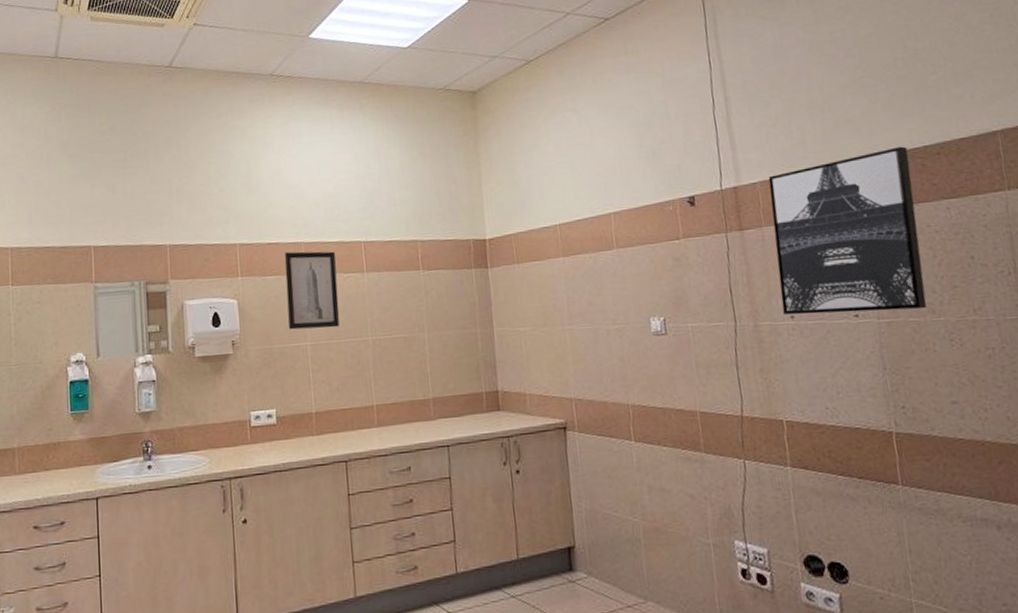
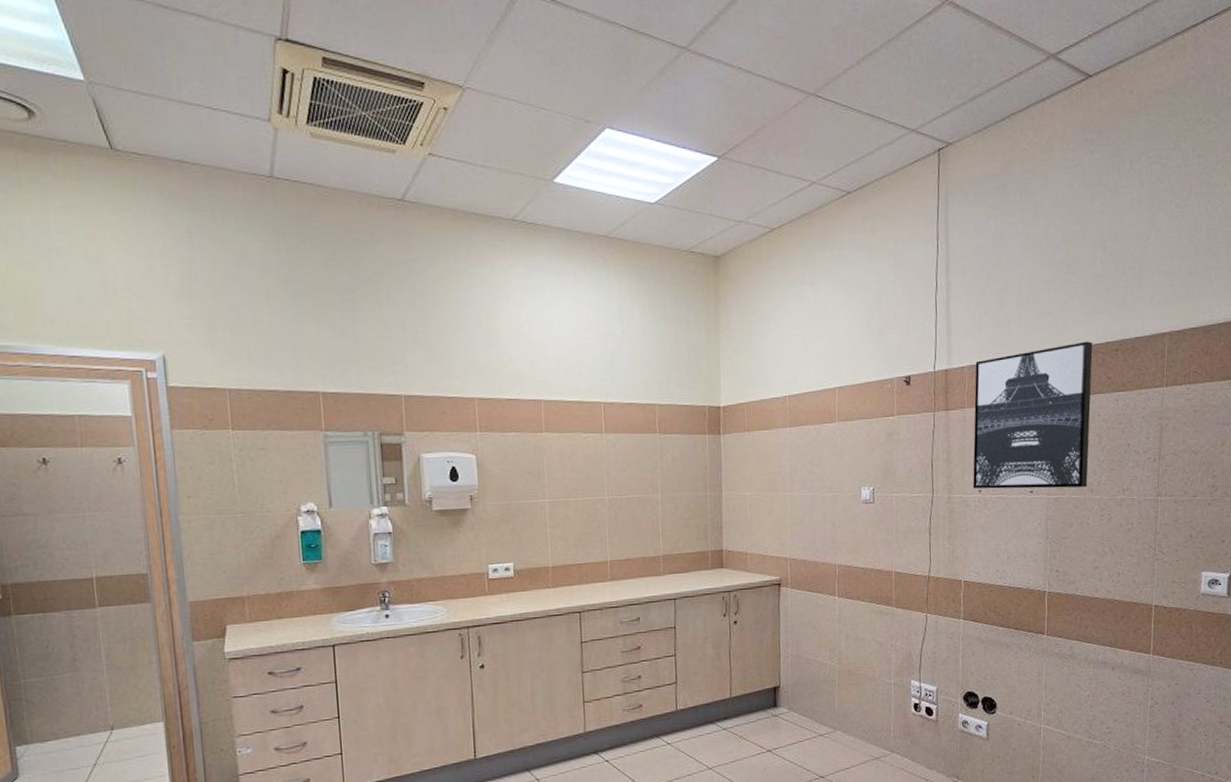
wall art: present [284,251,340,330] -> none [524,409,578,487]

